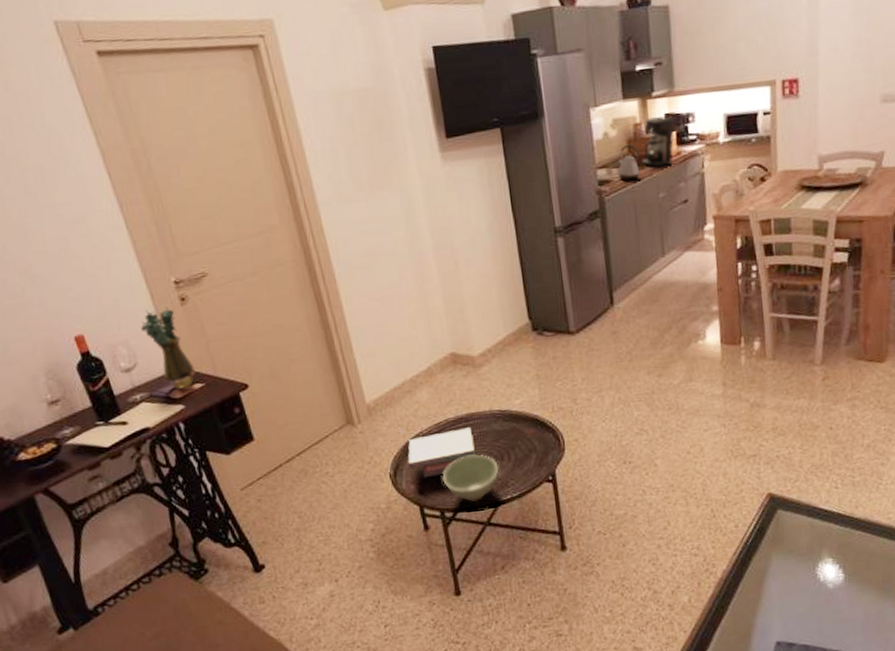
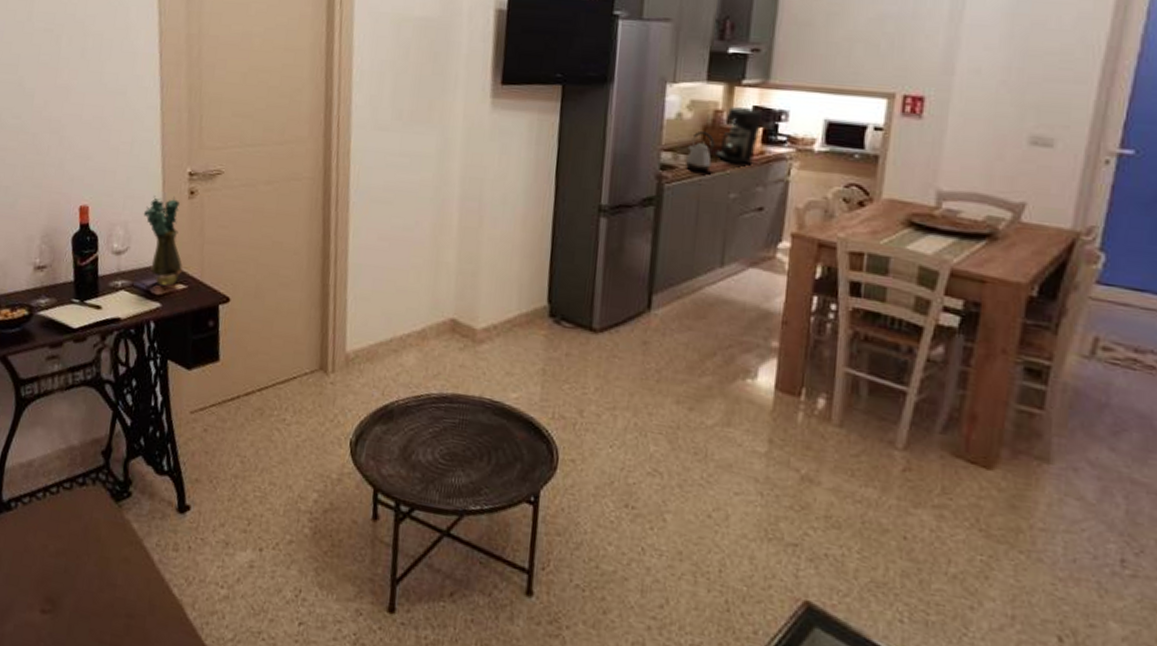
books: present [408,427,477,478] -> none [373,405,454,459]
bowl: present [442,454,499,502] -> none [407,443,475,503]

